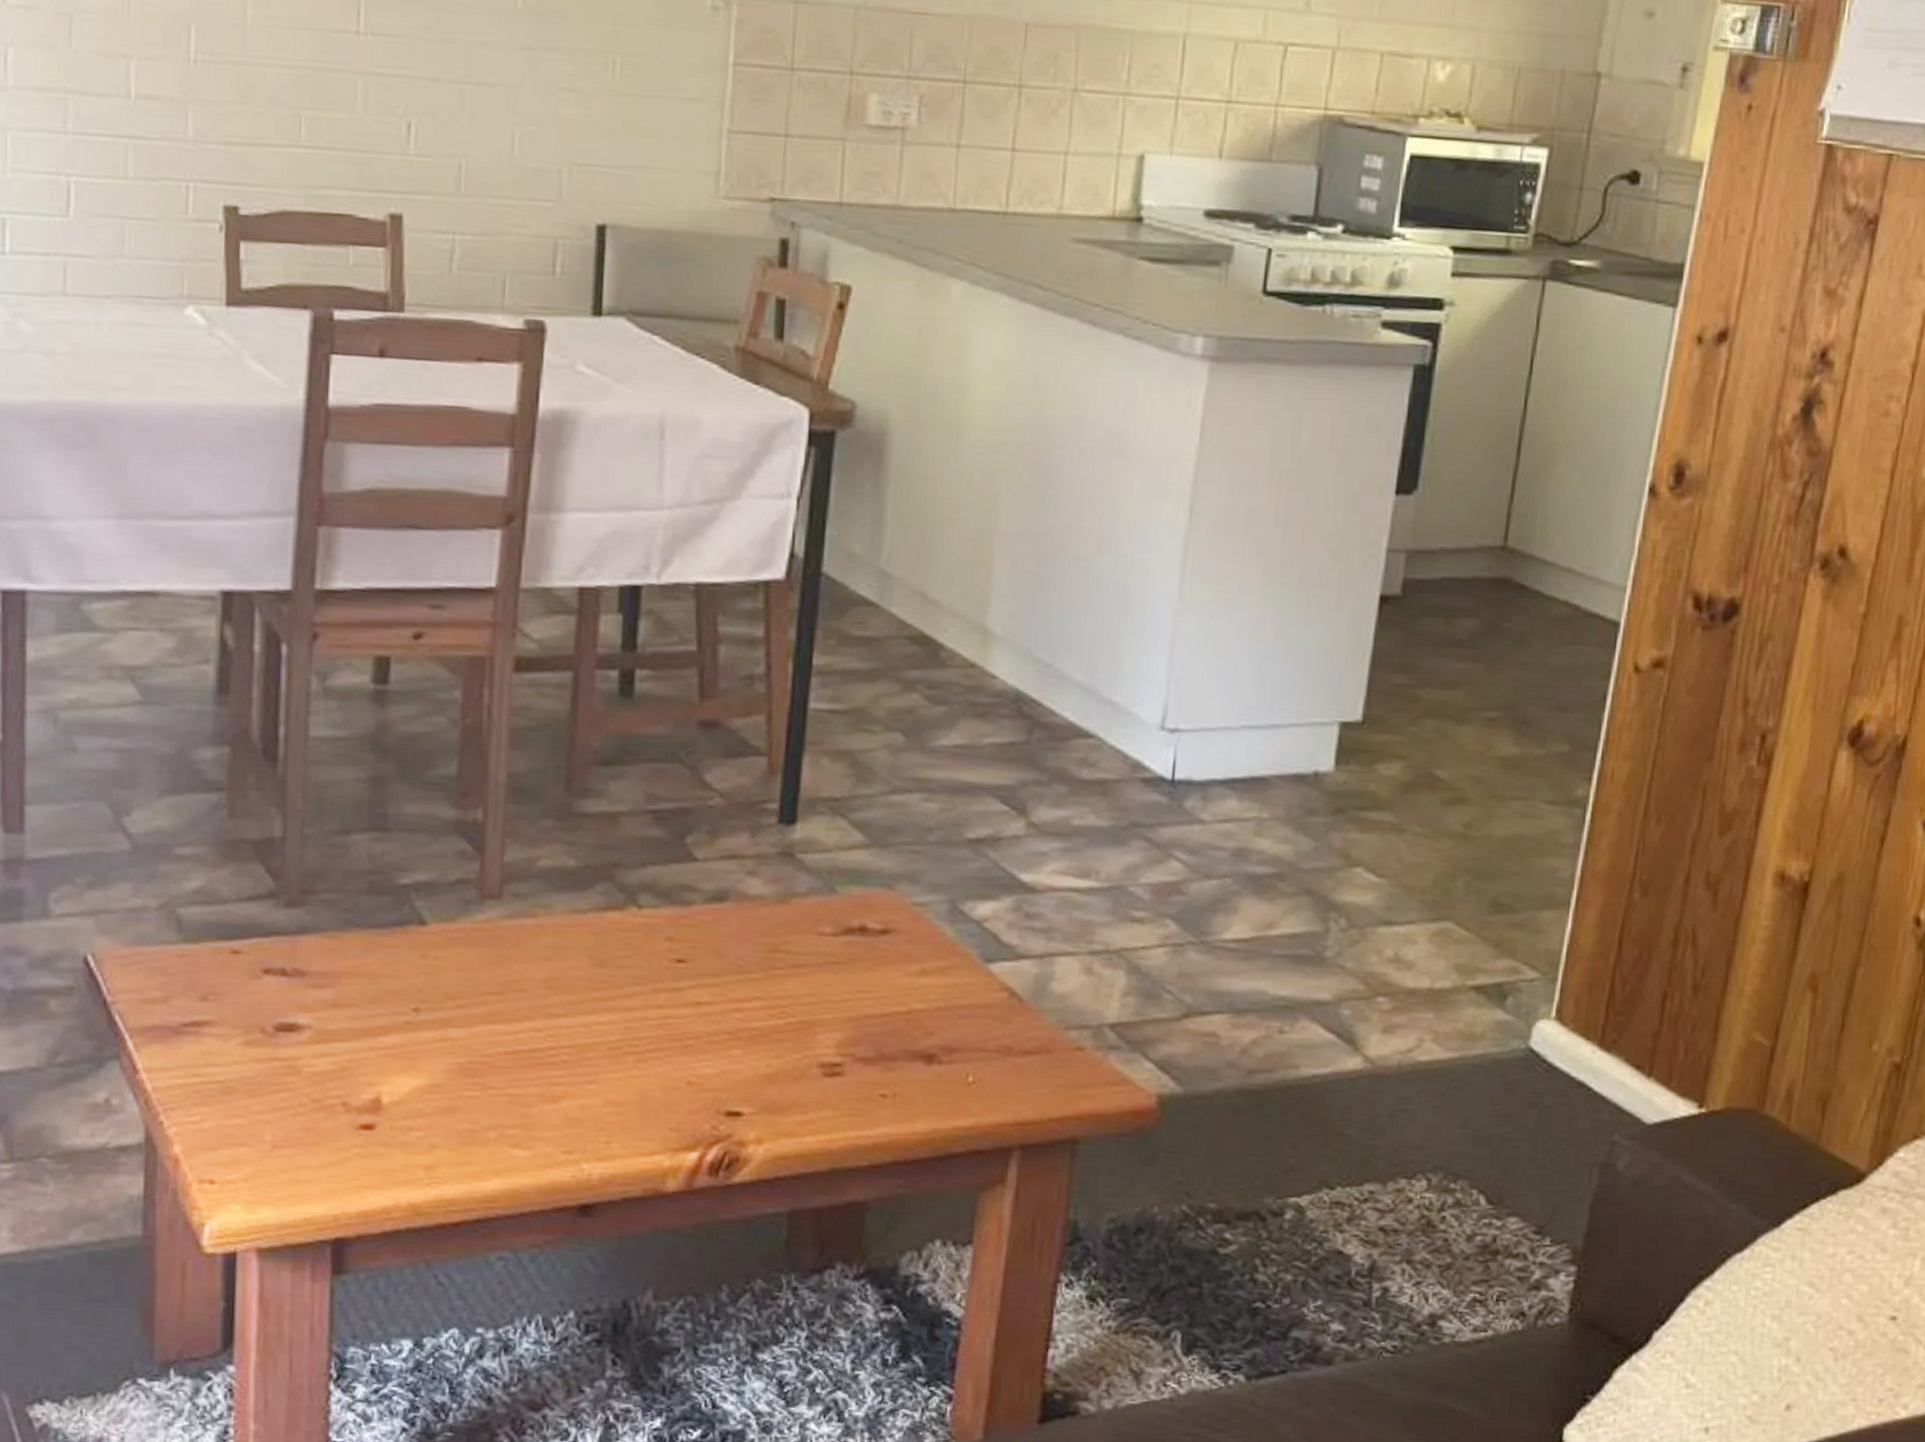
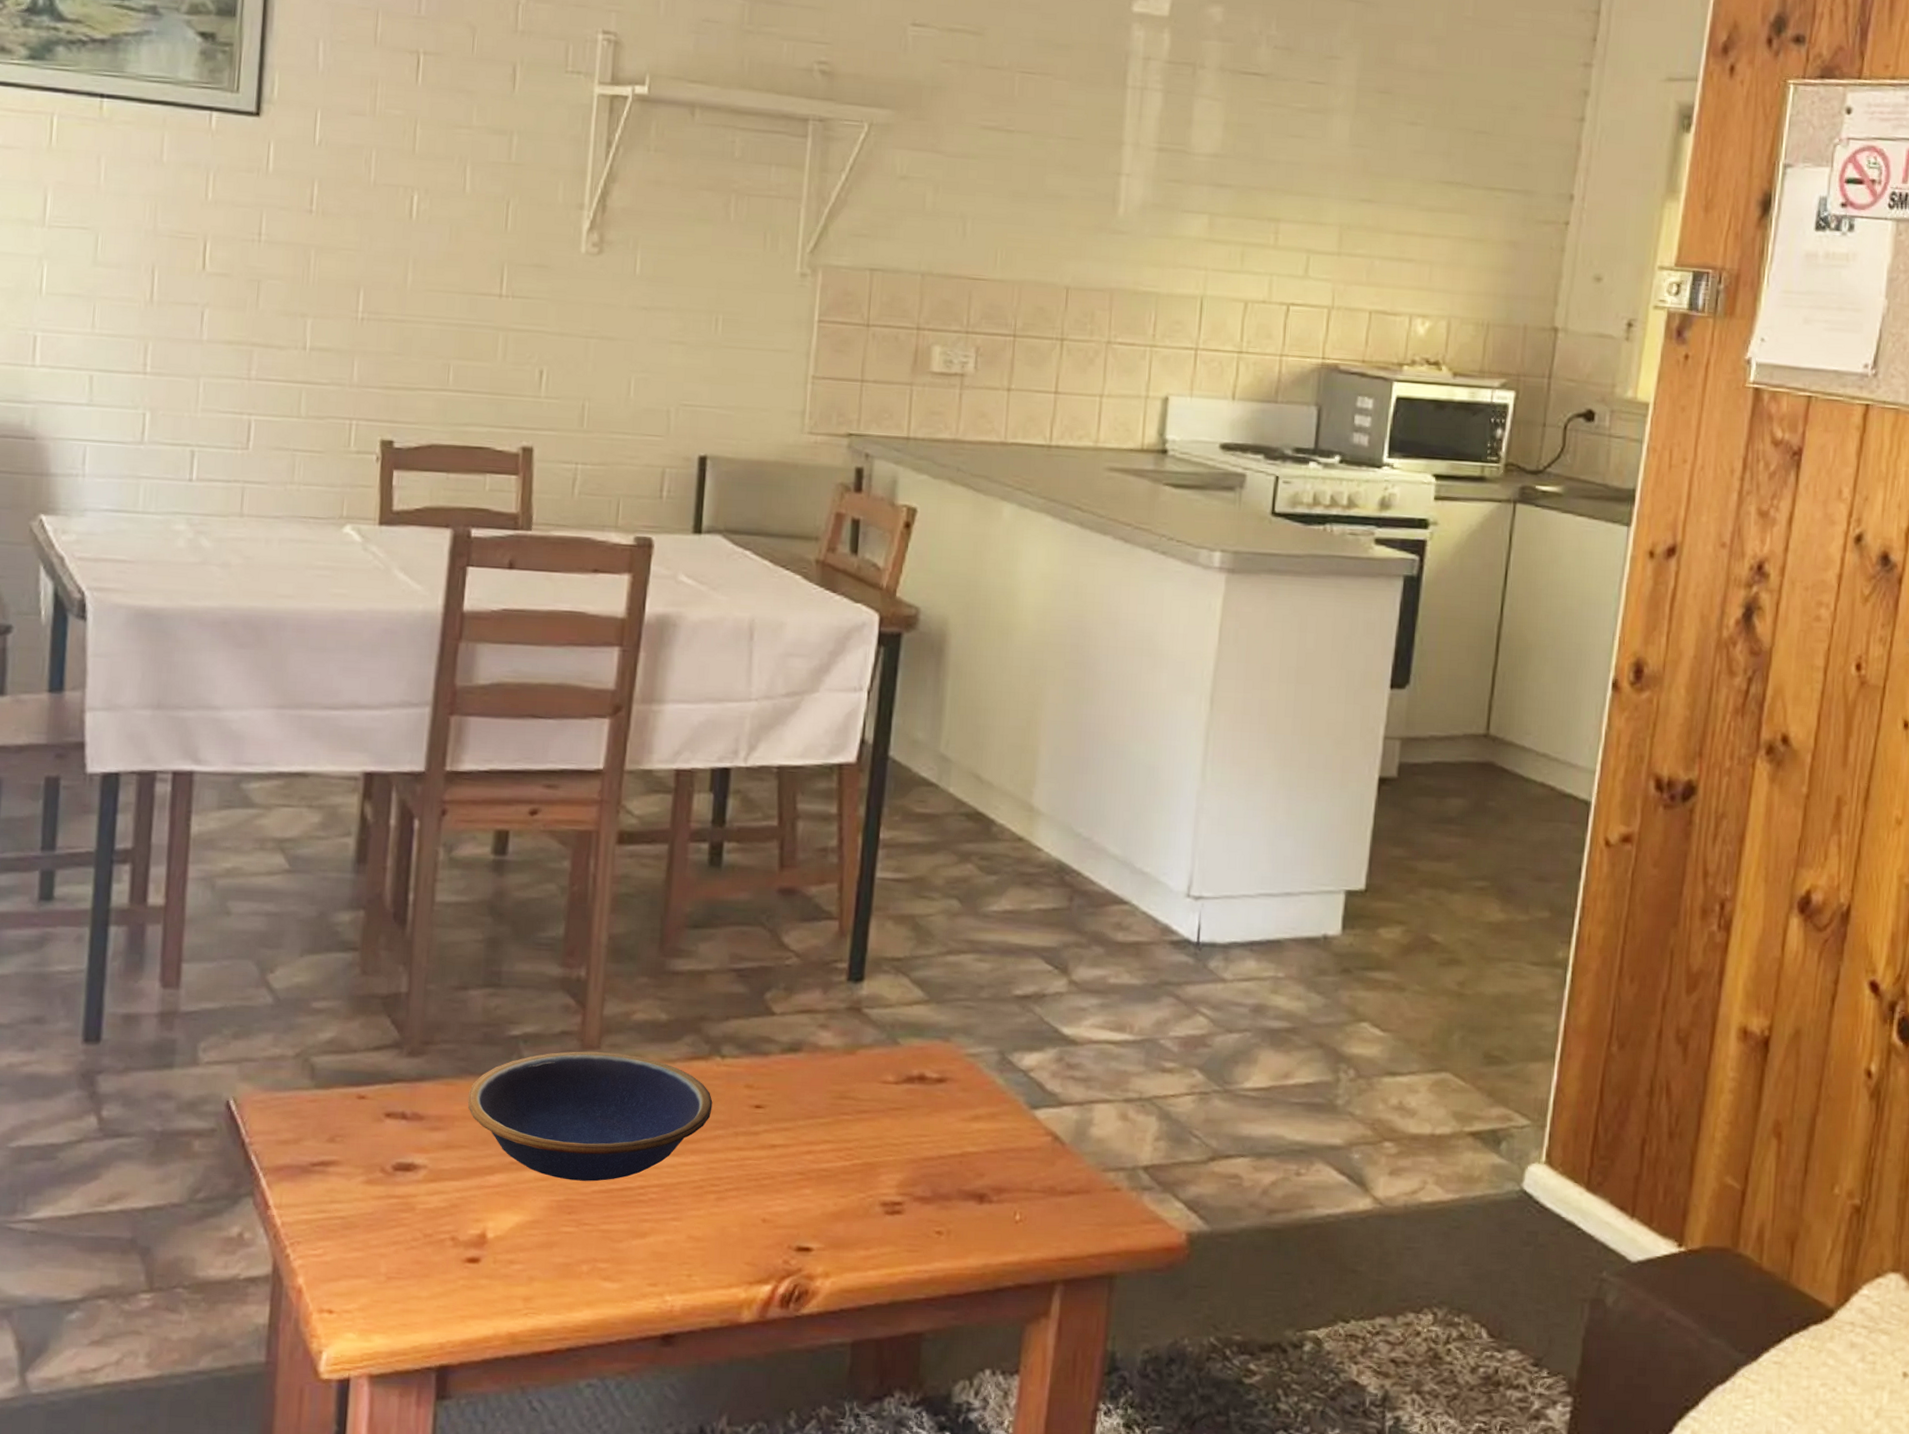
bowl: none [354,901,630,1042] -> present [467,1051,713,1182]

